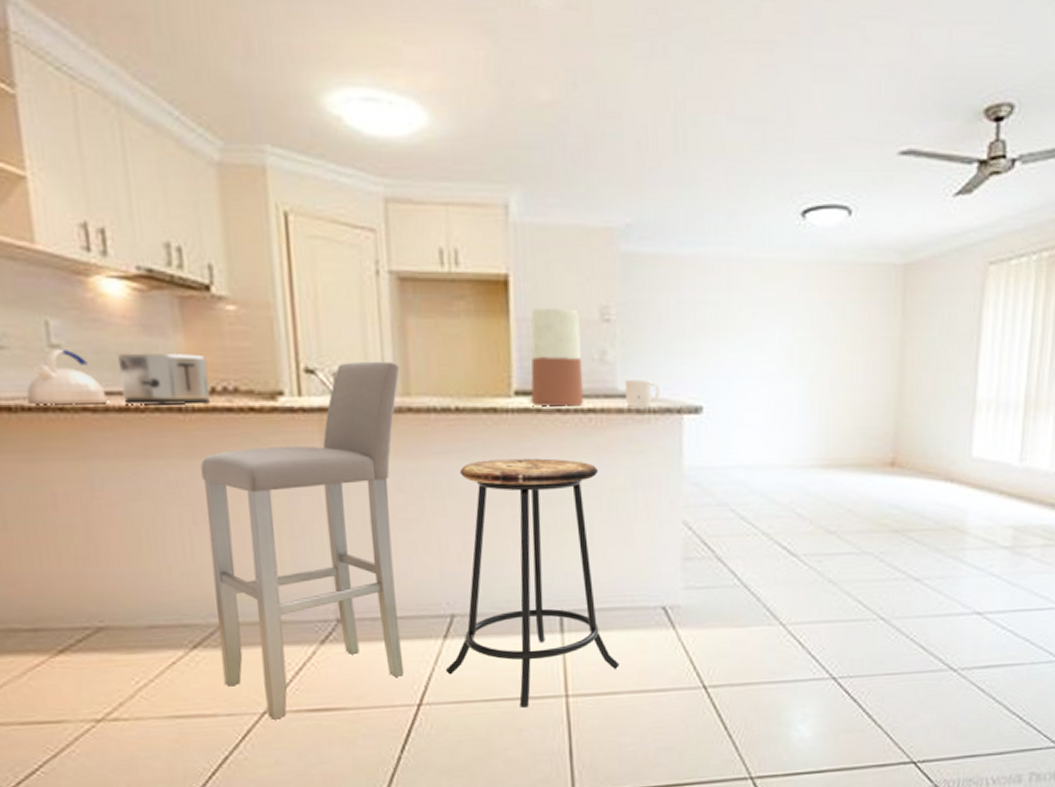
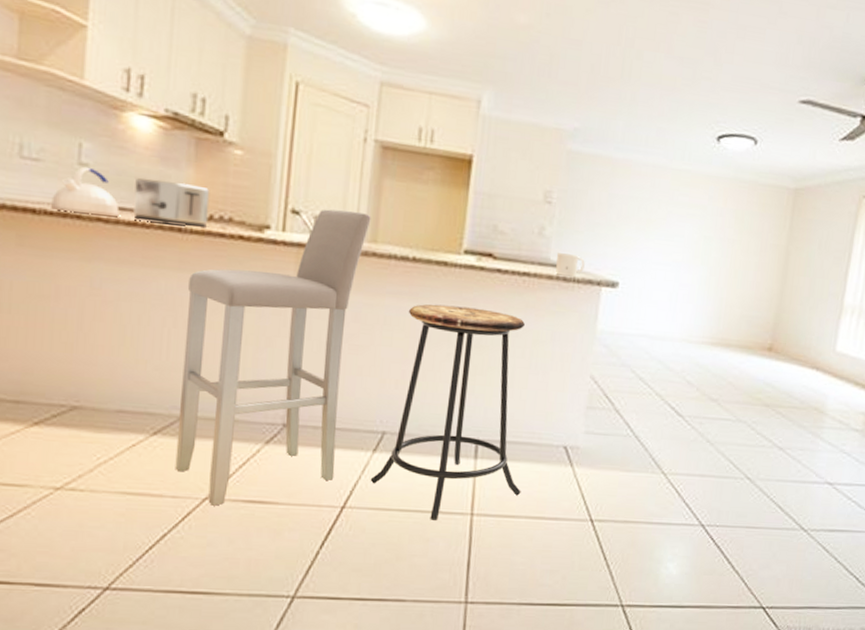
vase: present [531,309,584,407] -> none [477,185,527,269]

